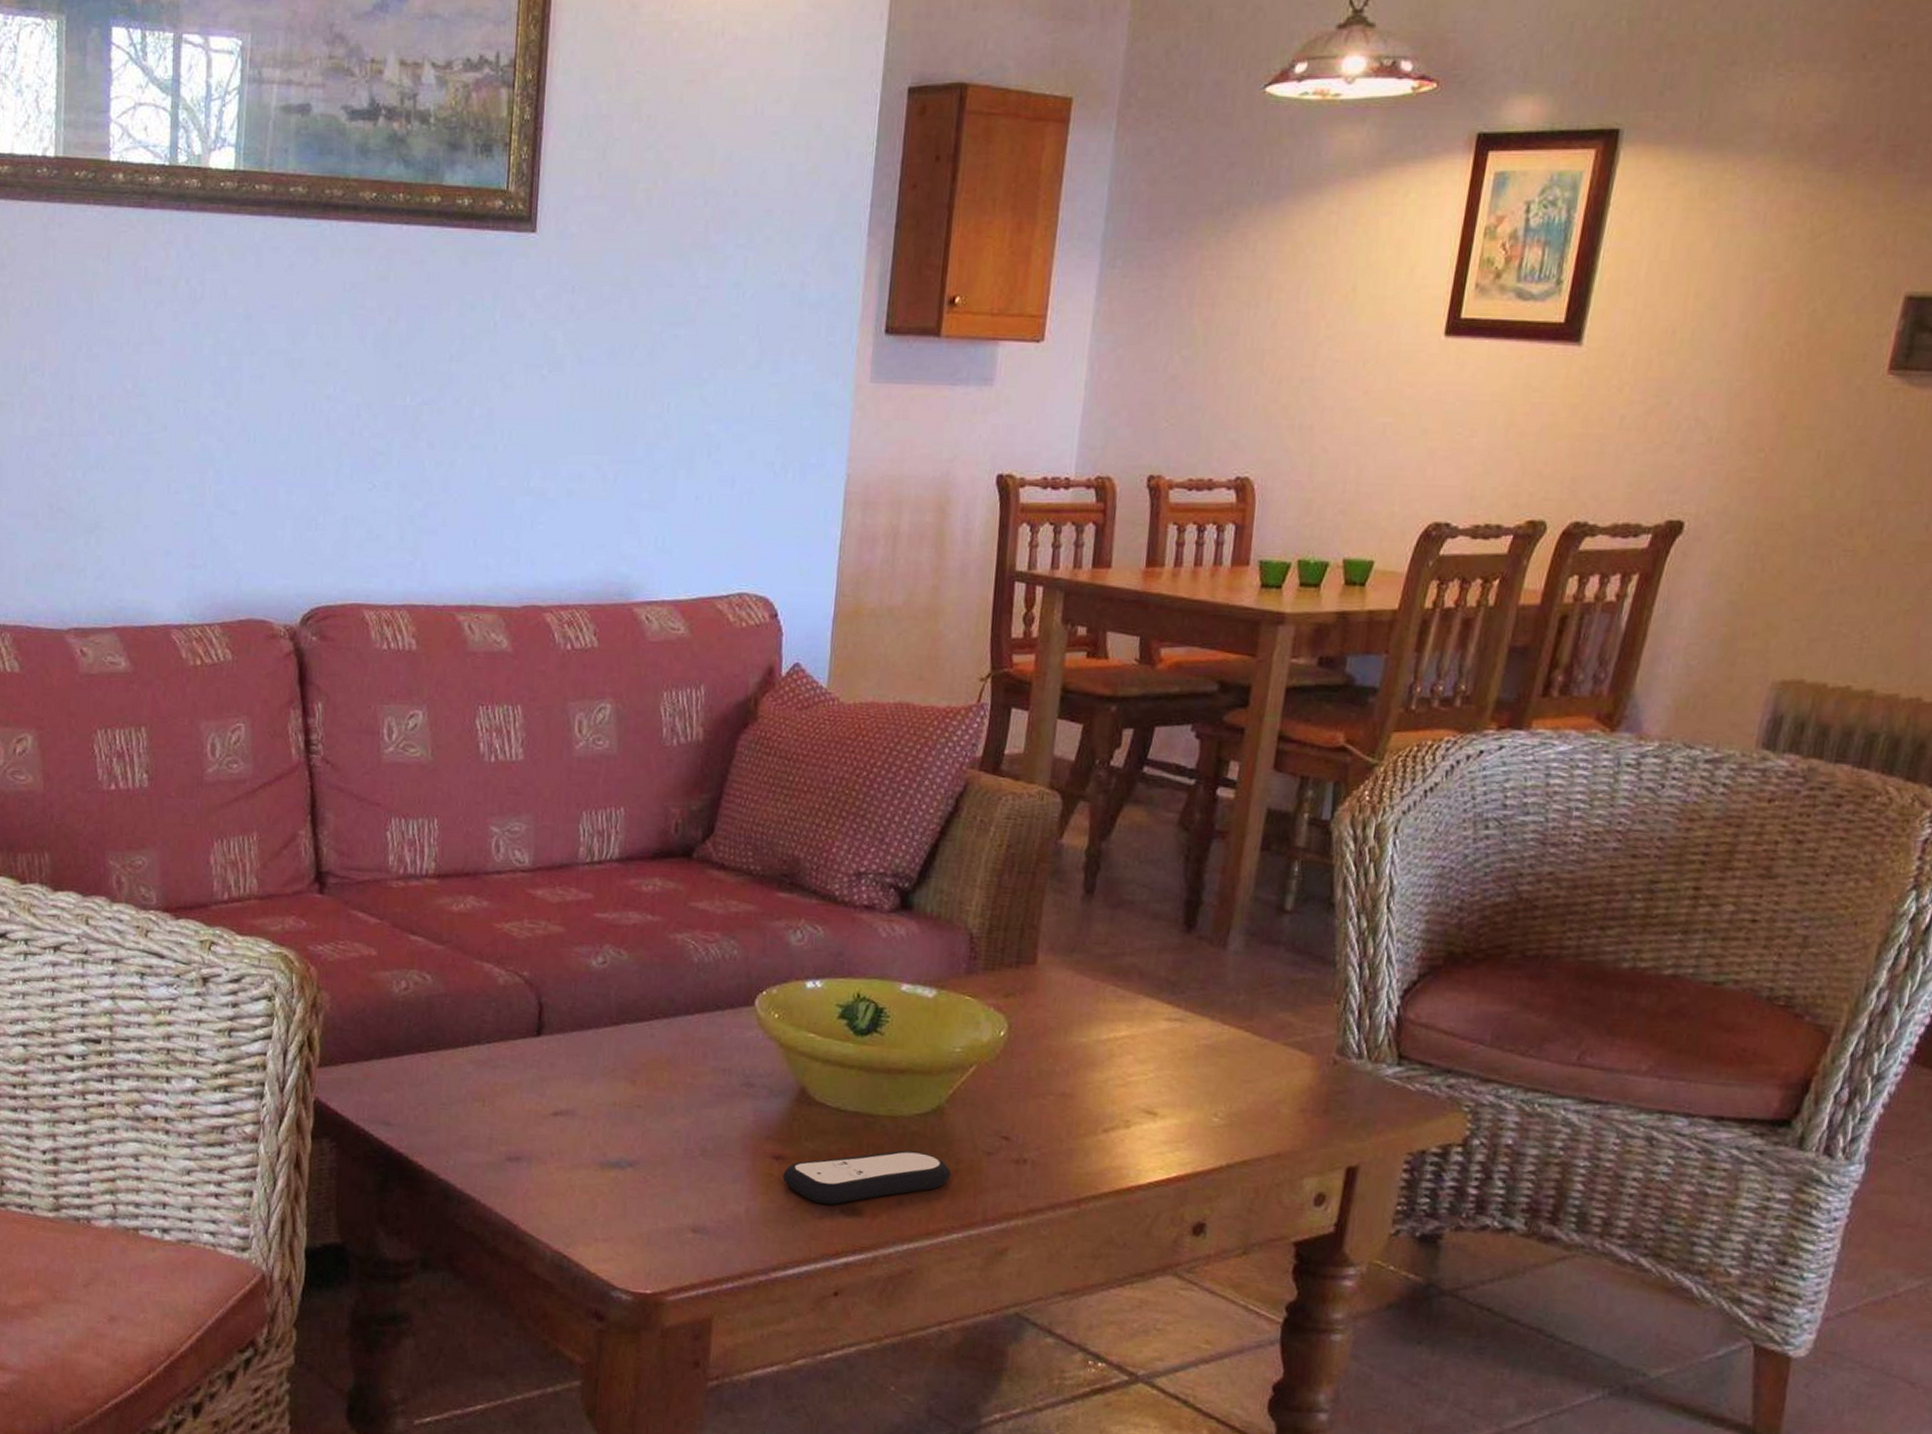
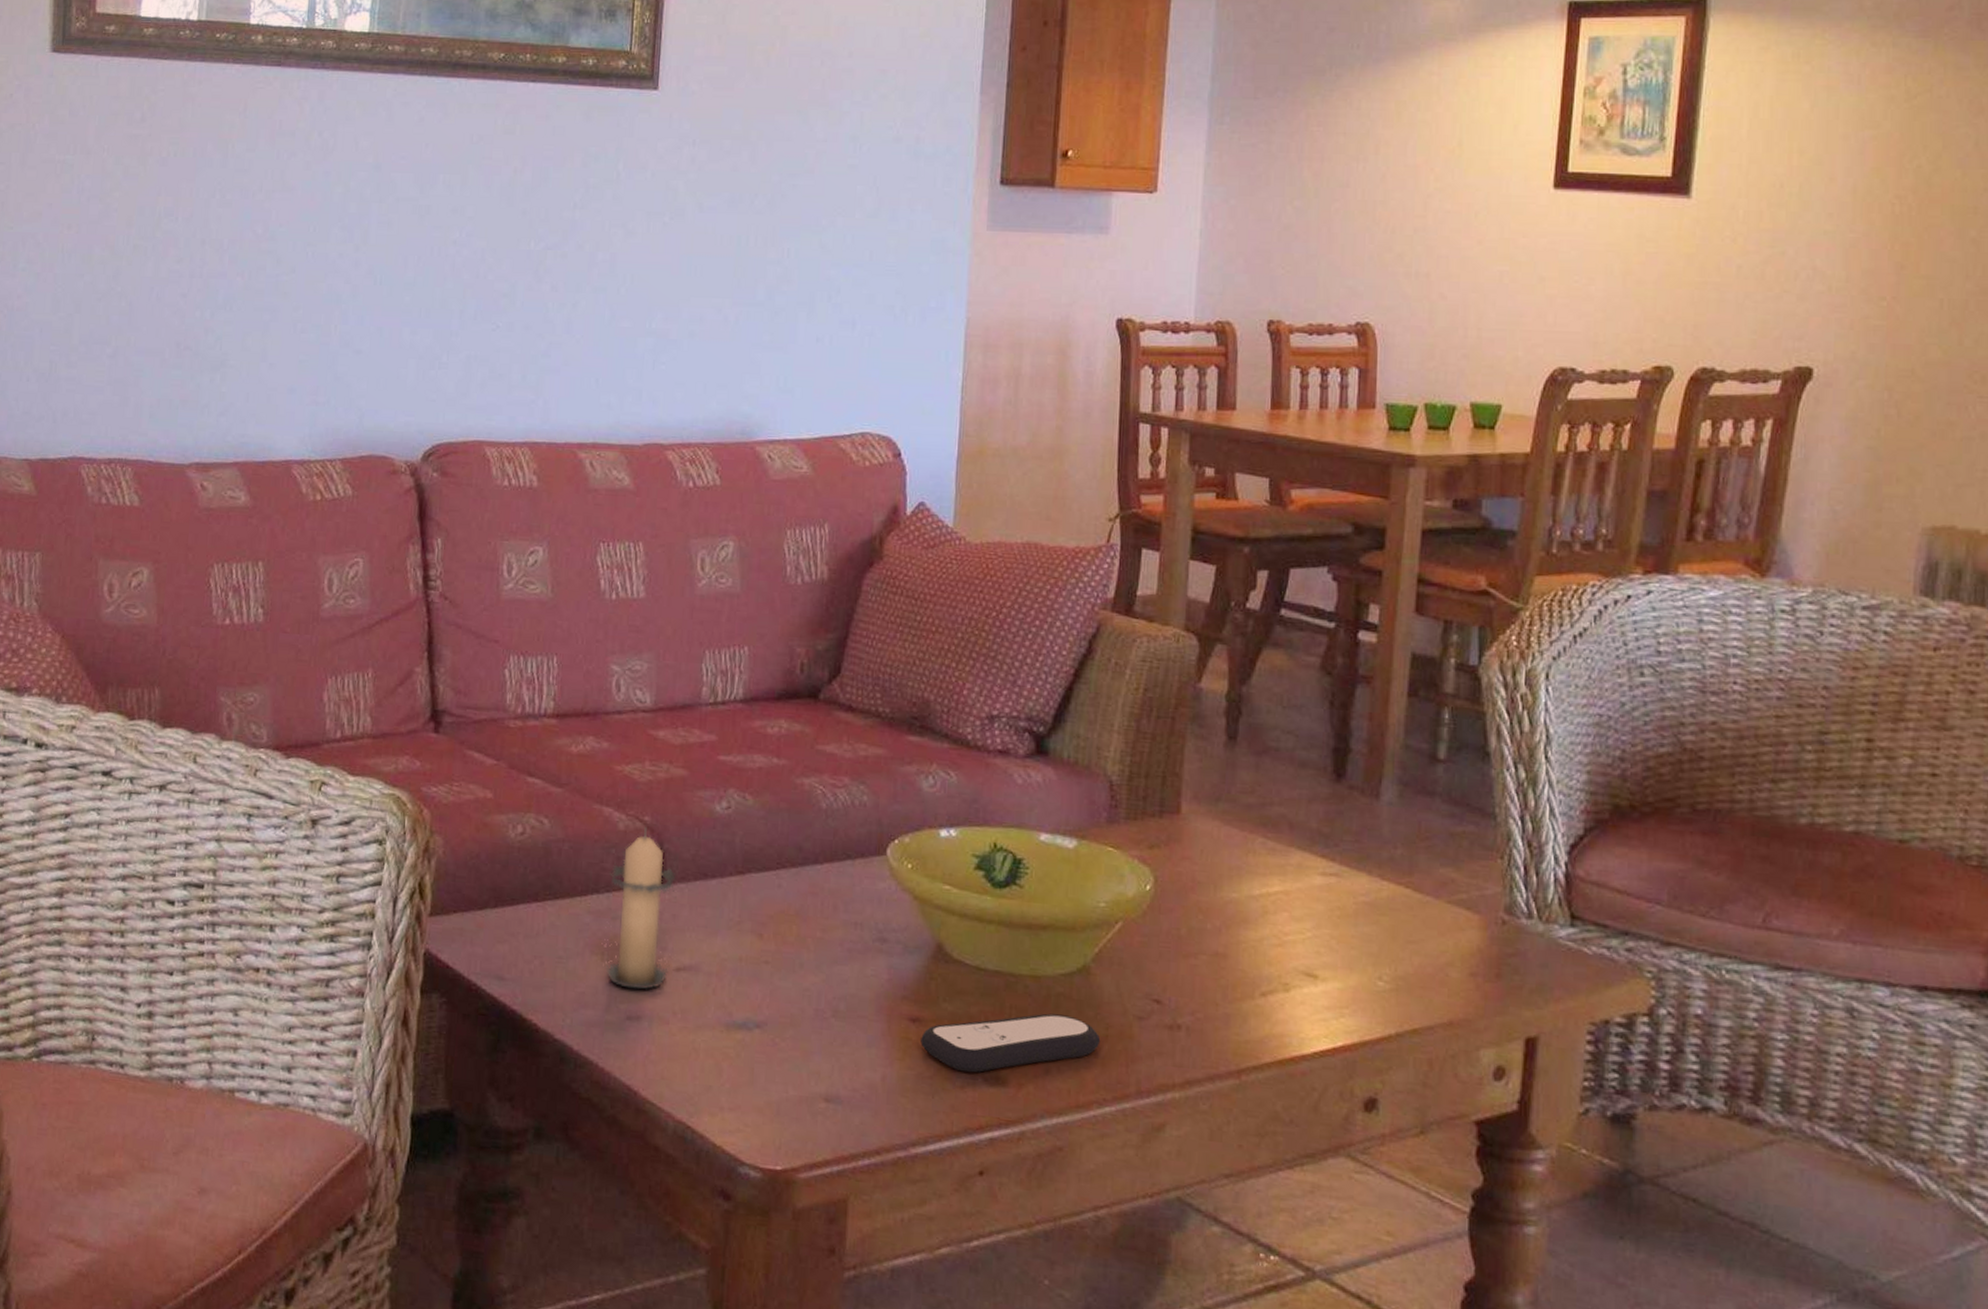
candle: none [487,980,554,1133] -> present [606,826,676,990]

